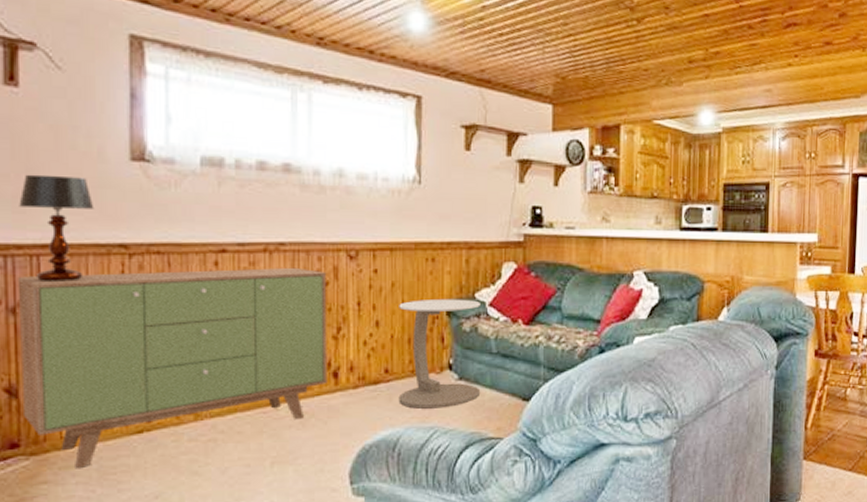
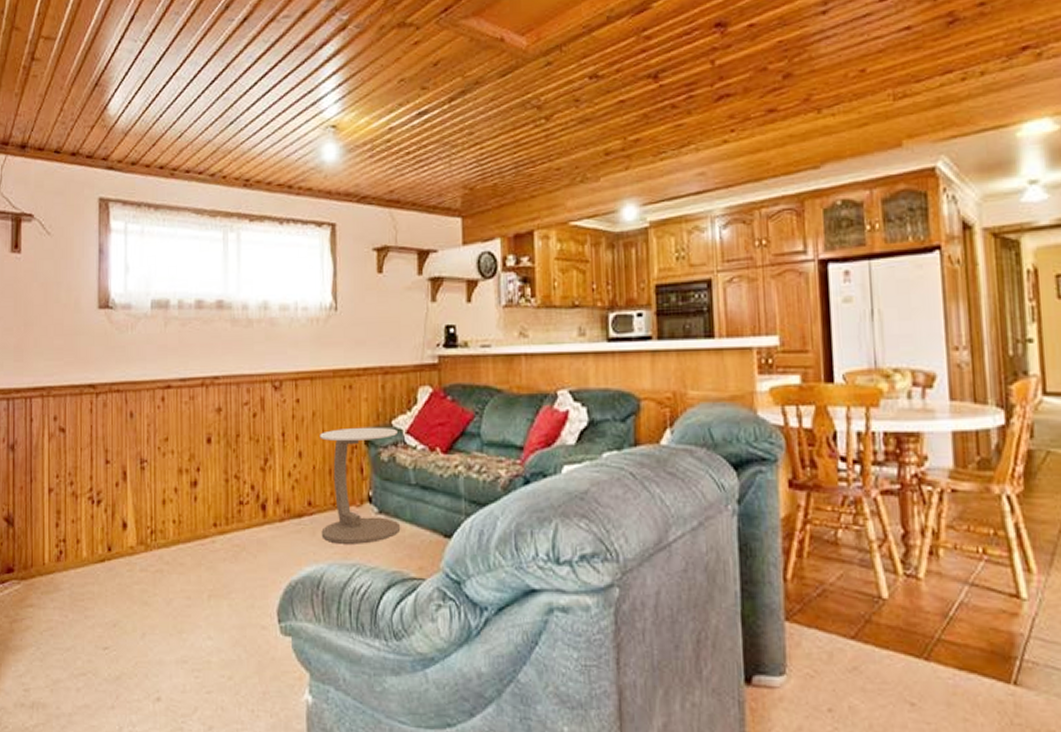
sideboard: present [17,267,327,468] -> none [16,400,256,593]
table lamp: present [19,174,94,282] -> none [18,326,71,420]

